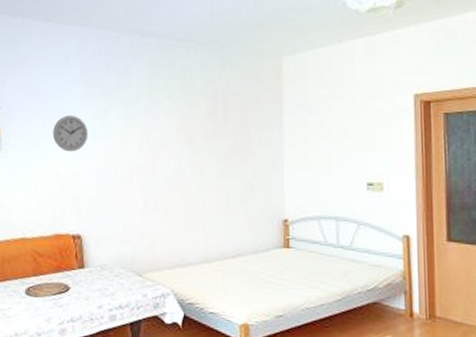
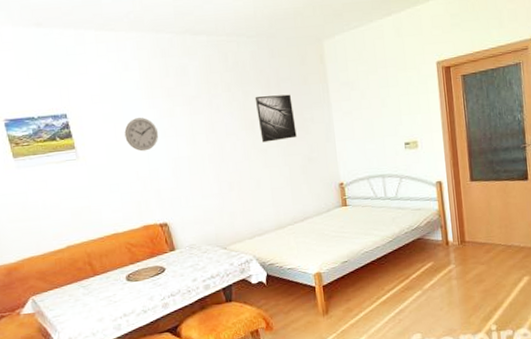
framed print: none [198,108,240,161] -> present [254,94,297,143]

